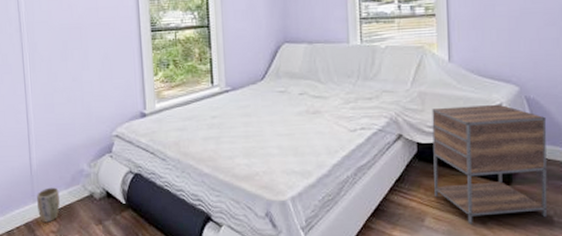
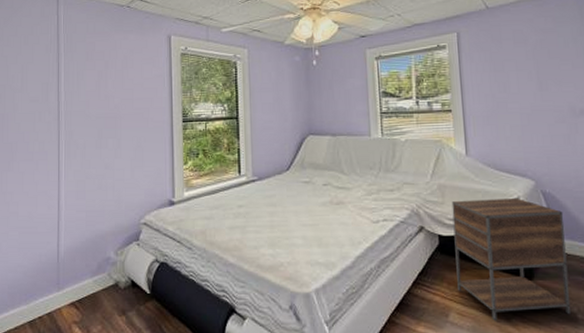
plant pot: present [37,187,60,223] -> none [62,275,84,312]

